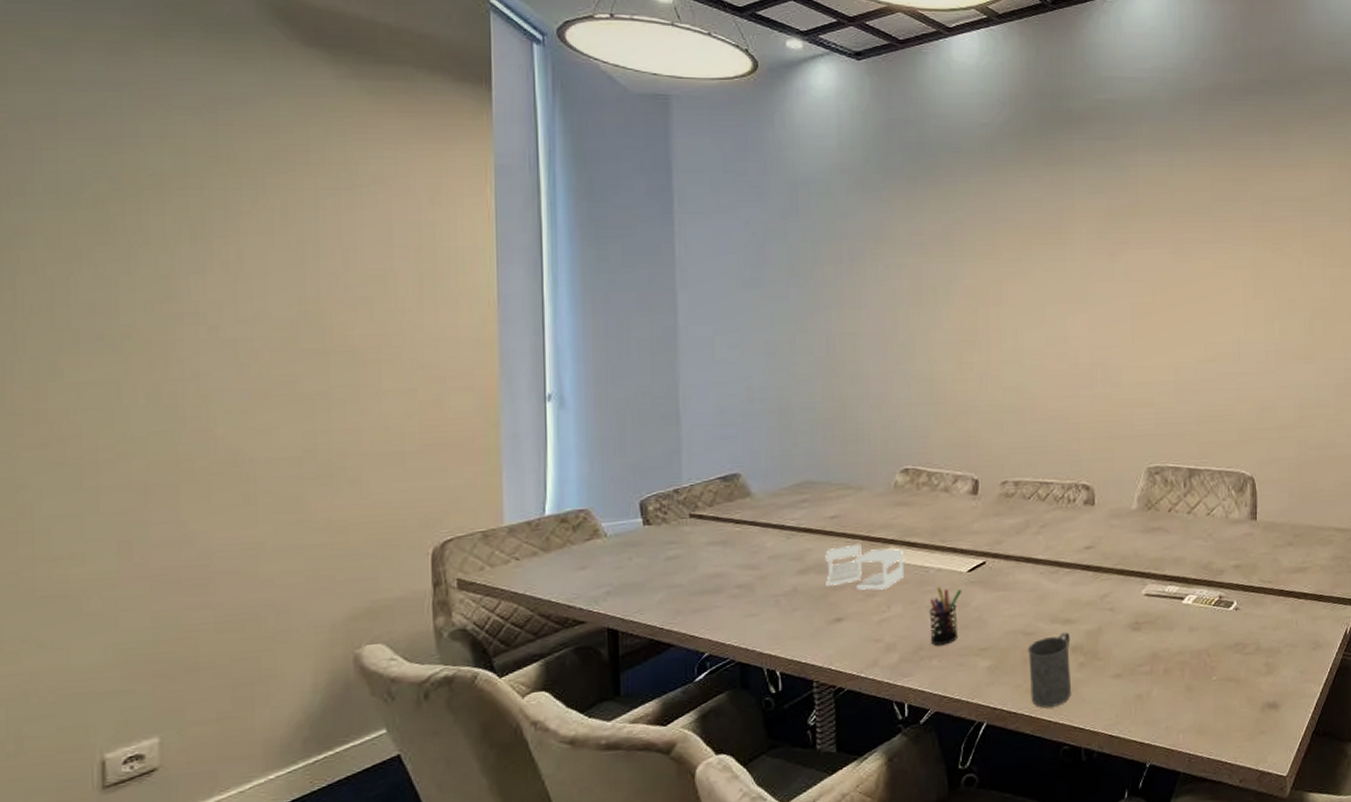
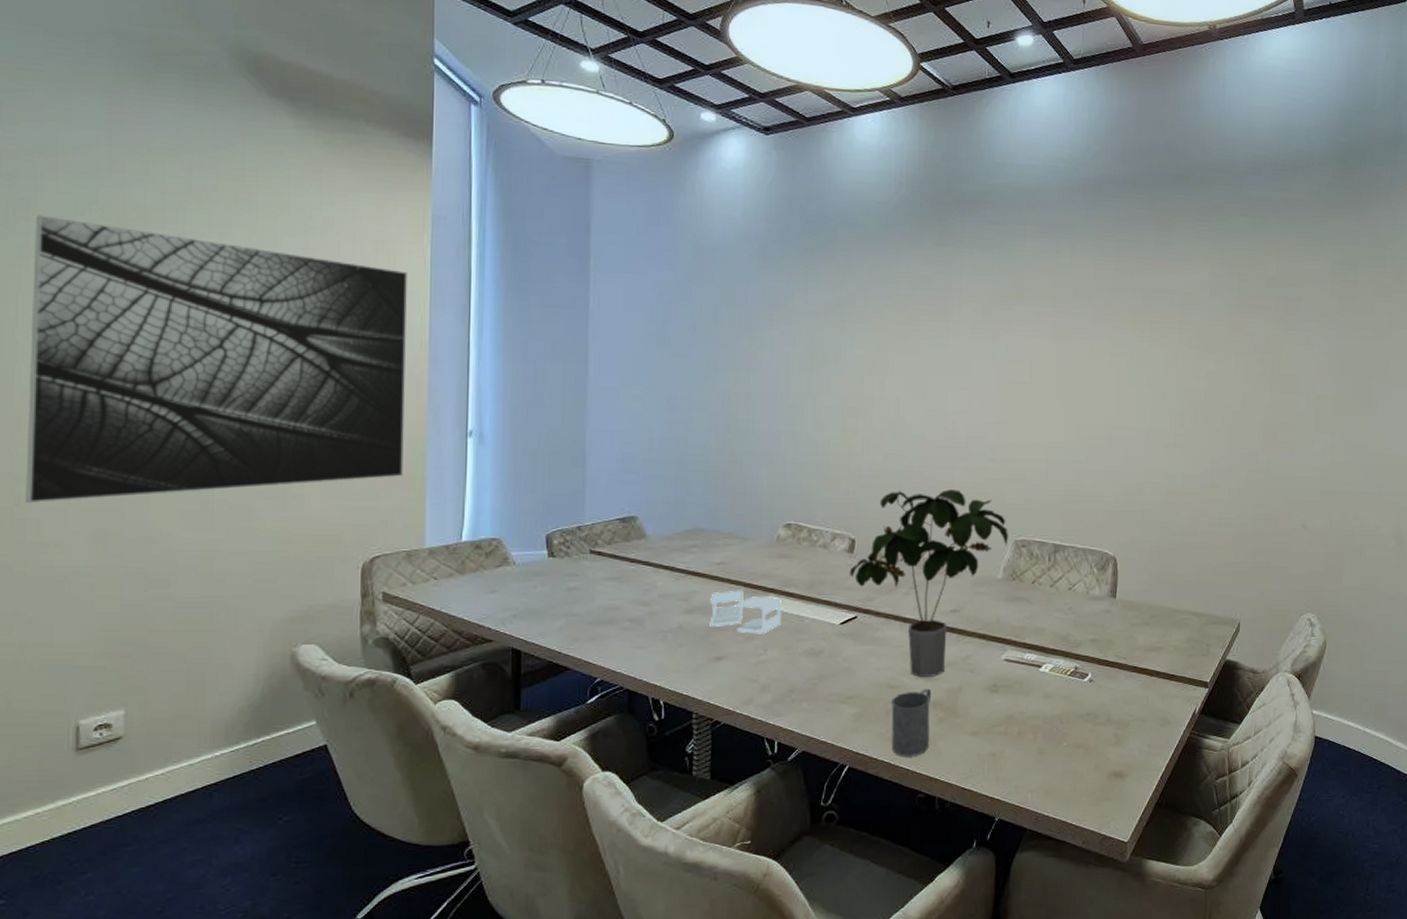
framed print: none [31,189,475,513] -> present [26,215,407,504]
pen holder: present [929,586,962,646] -> none [802,635,834,691]
potted plant: none [974,419,1141,621] -> present [849,489,1009,677]

